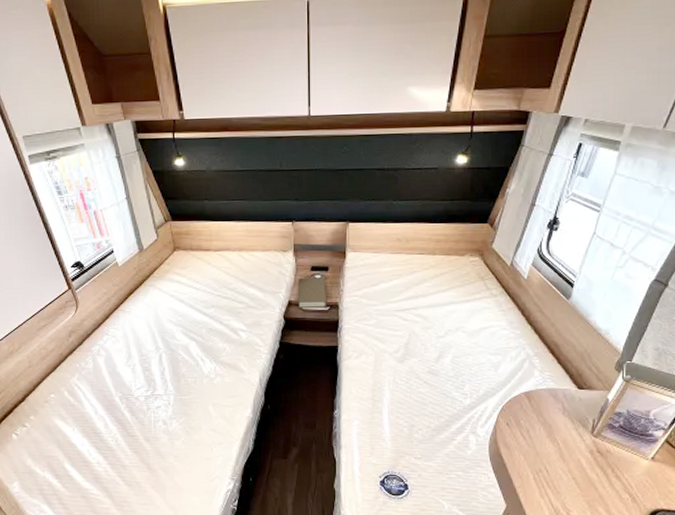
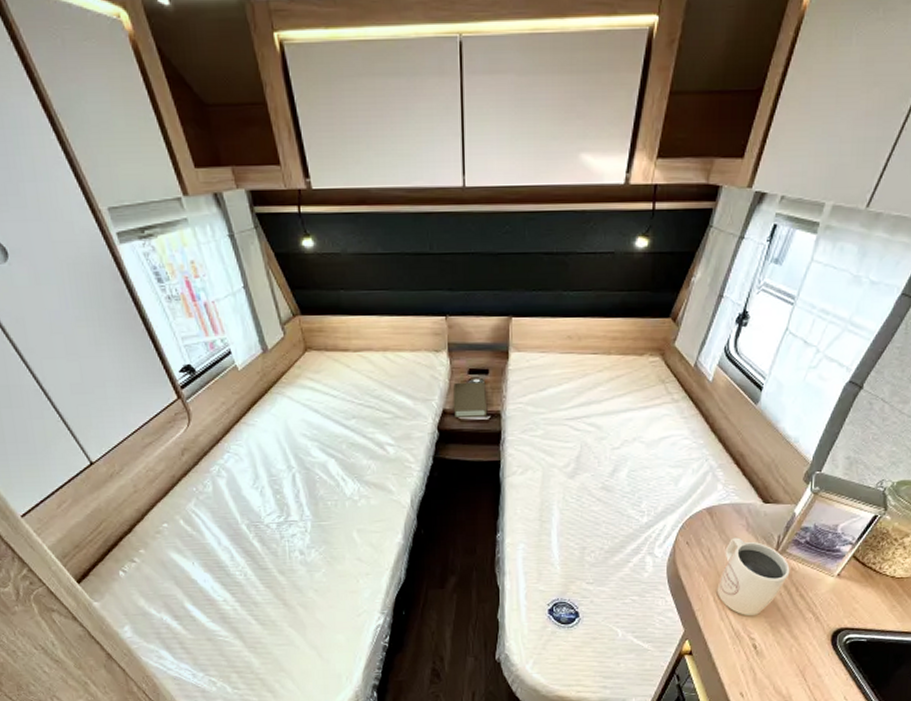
mug: none [536,420,605,495] -> present [717,537,790,616]

